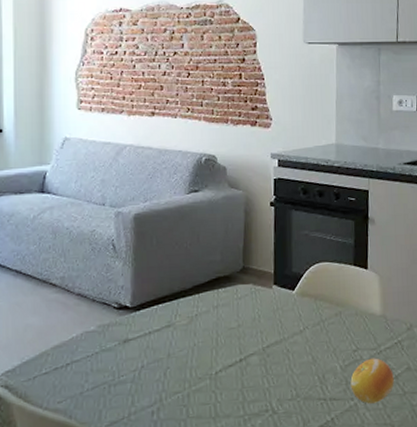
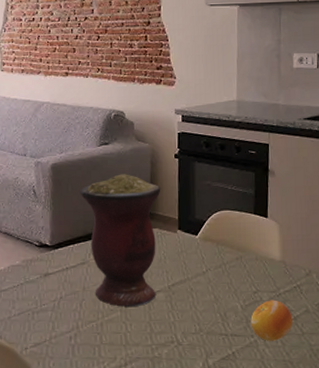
vase: none [166,224,256,374] -> present [80,174,161,307]

